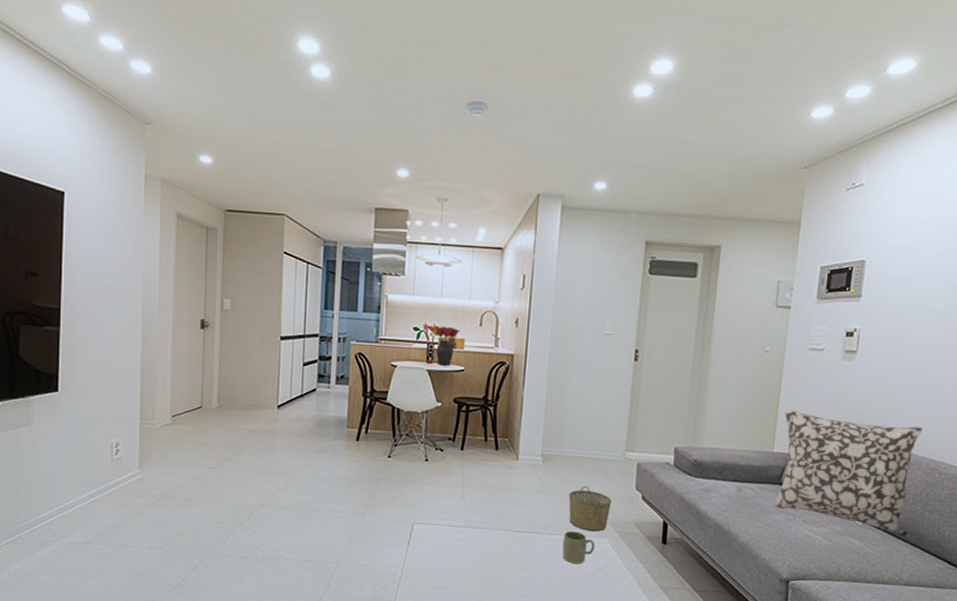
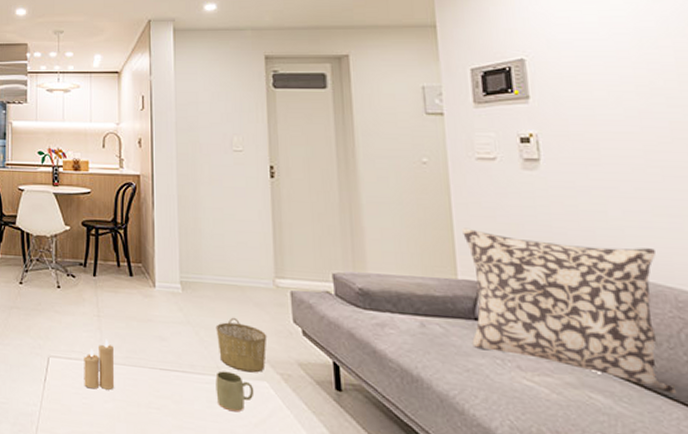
bouquet: present [434,326,460,366] -> none [58,149,83,189]
candle: none [445,506,475,550] -> present [84,339,114,390]

